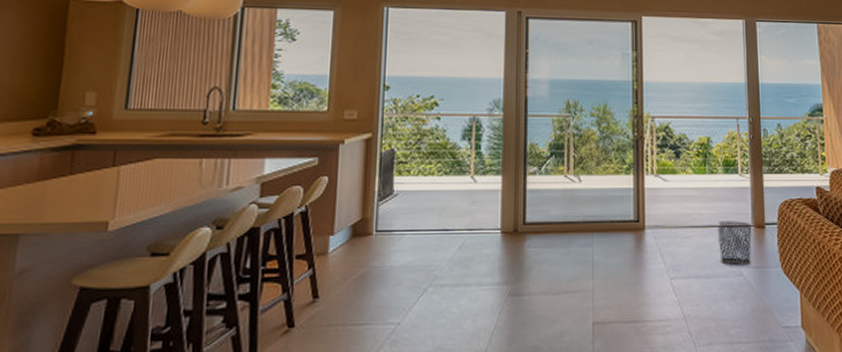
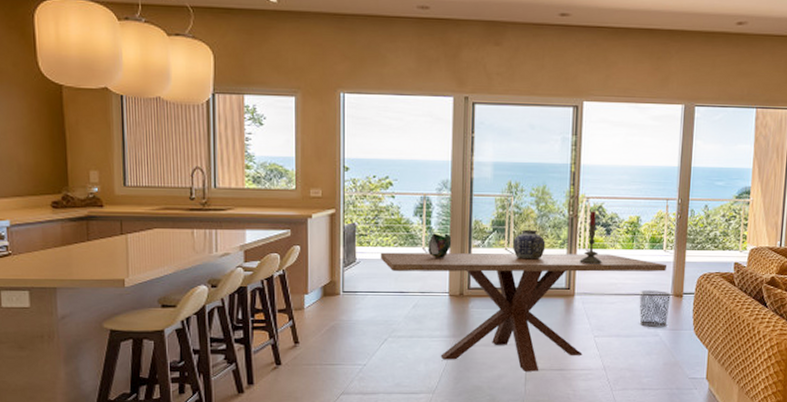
dining table: none [421,180,745,325] -> present [380,252,668,371]
decorative bowl: none [477,159,504,188] -> present [428,233,452,258]
vase: none [573,153,610,186] -> present [513,229,546,258]
candle: none [648,130,673,192] -> present [579,209,602,264]

